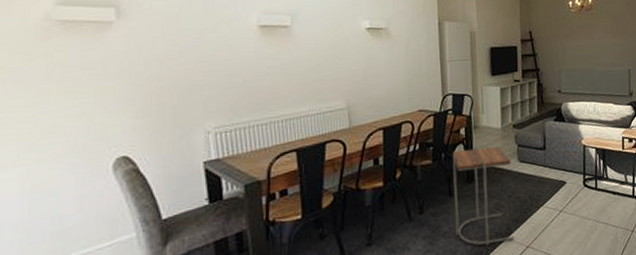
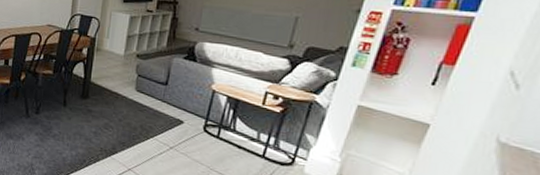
side table: present [452,145,515,246] -> none [64,66,129,159]

